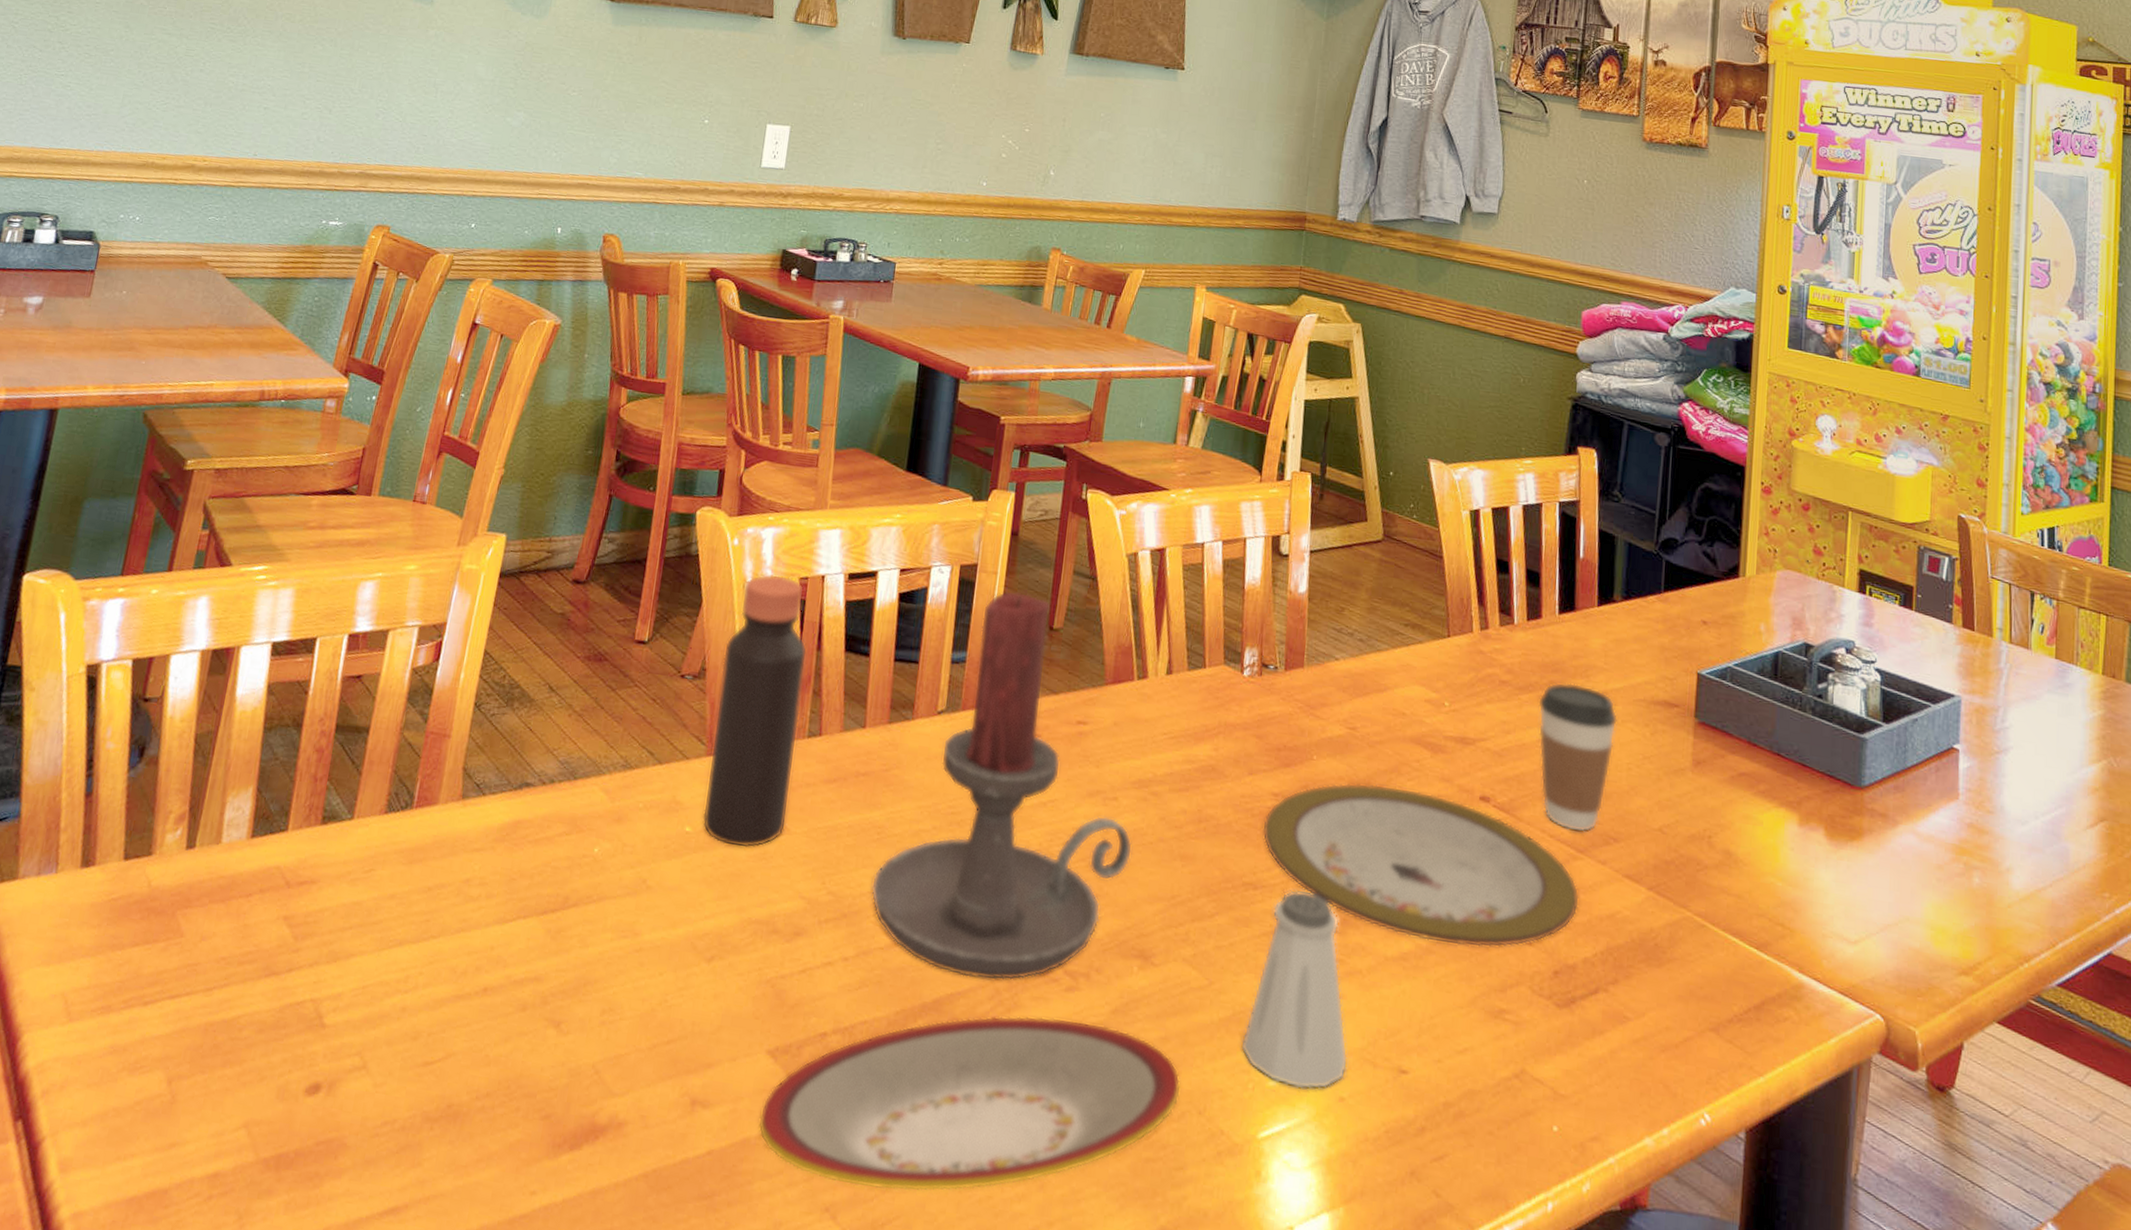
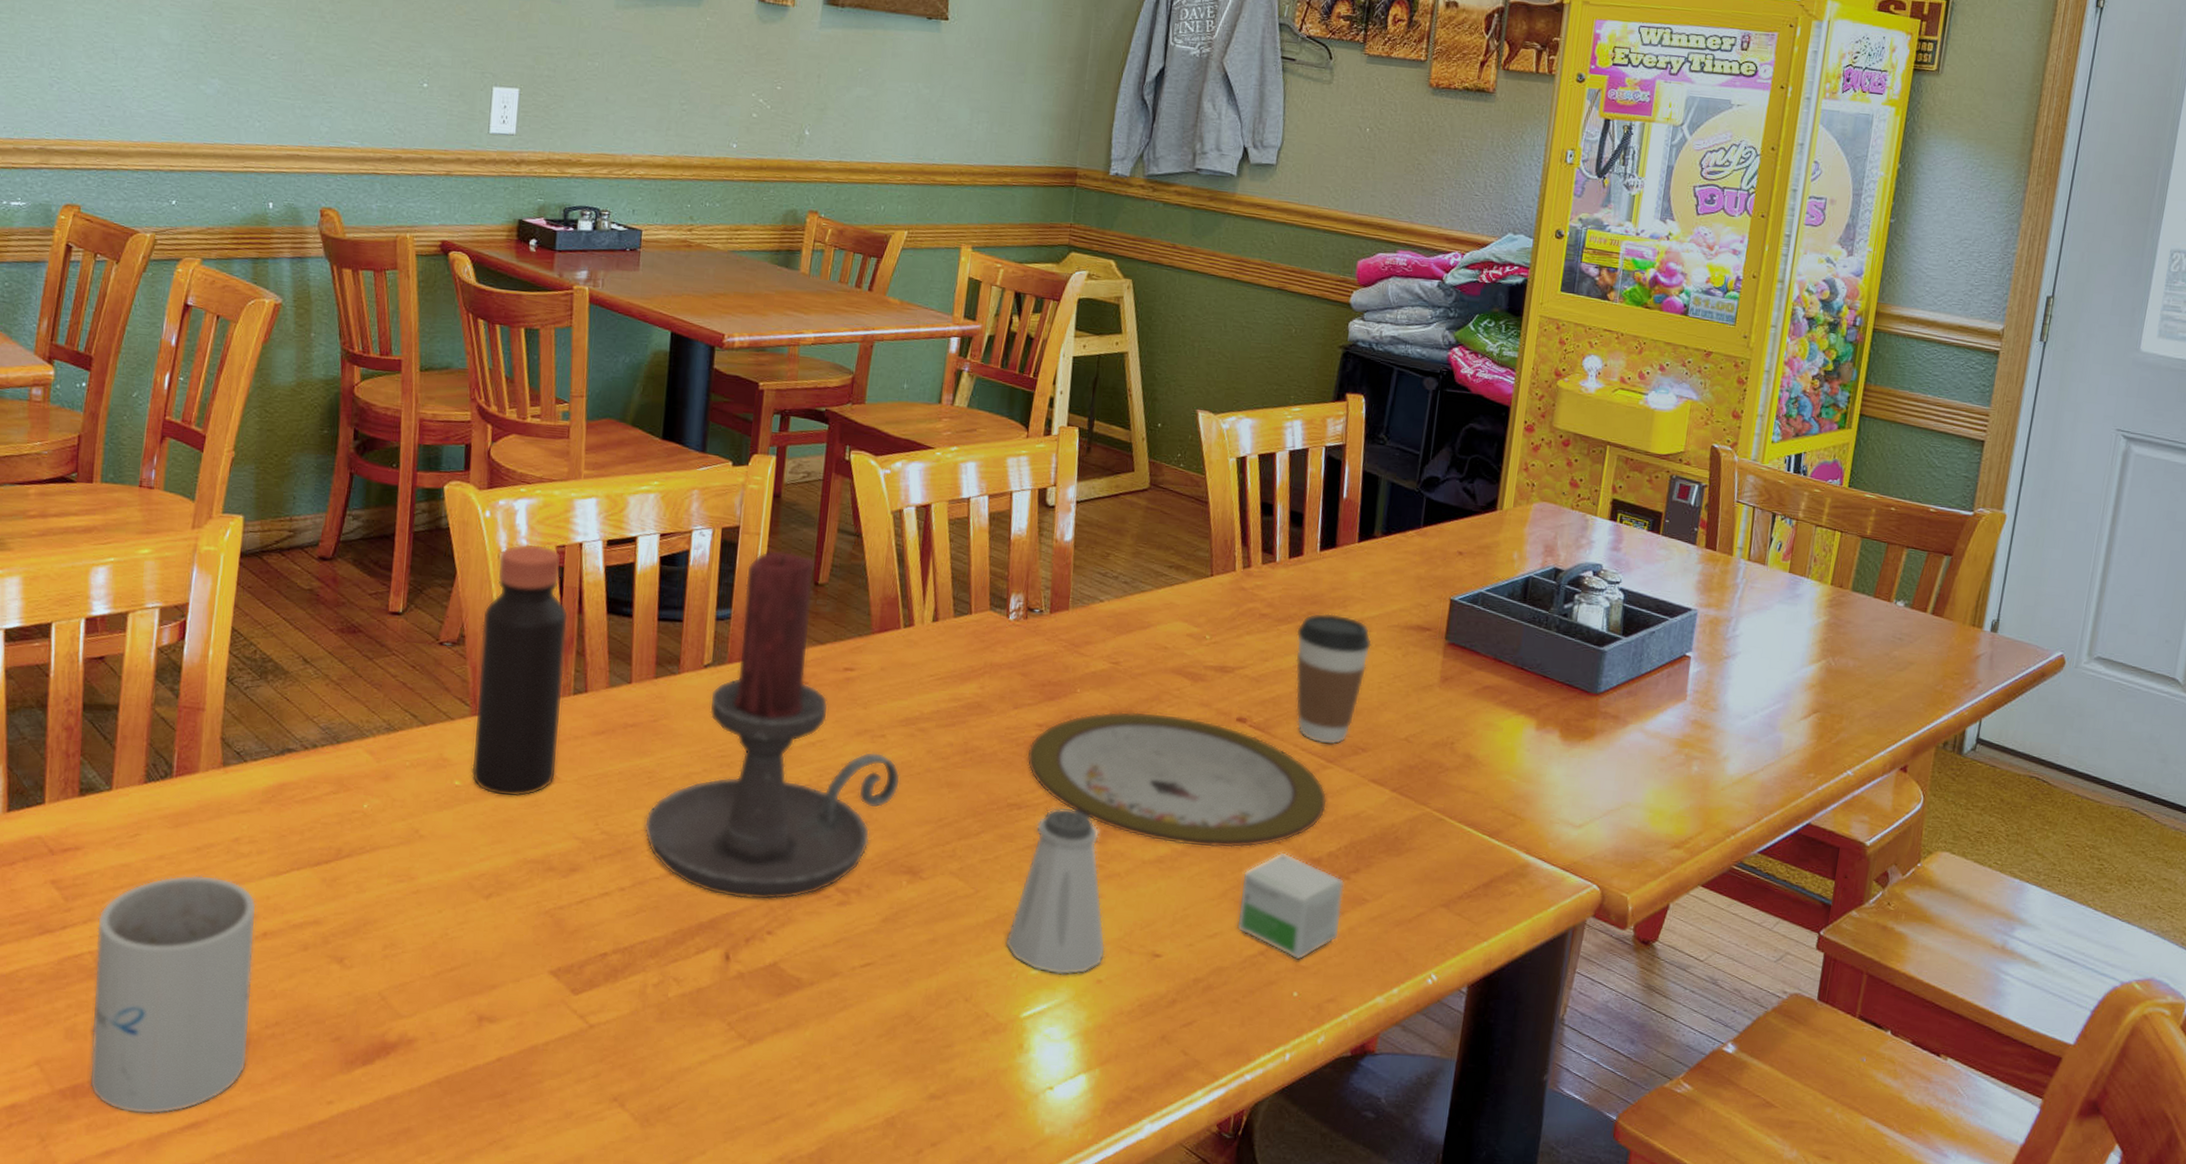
mug: none [294,918,480,1195] -> present [89,875,257,1115]
plate: present [758,1016,1181,1192] -> none [545,928,948,1081]
small box: none [1488,955,1603,1087] -> present [1236,852,1345,960]

